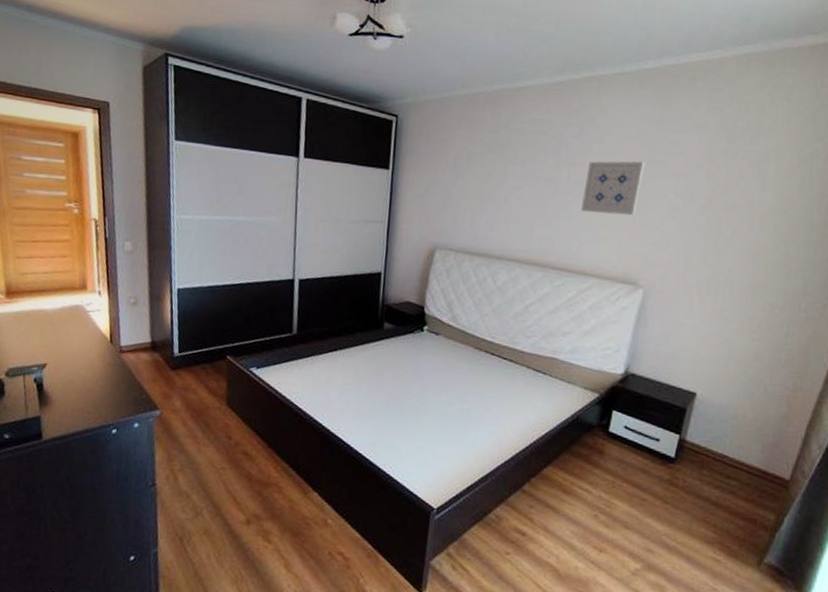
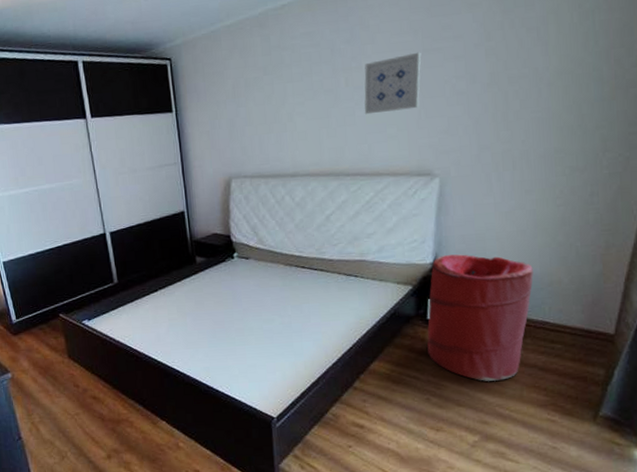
laundry hamper: none [604,368,721,509] -> present [427,254,533,381]

